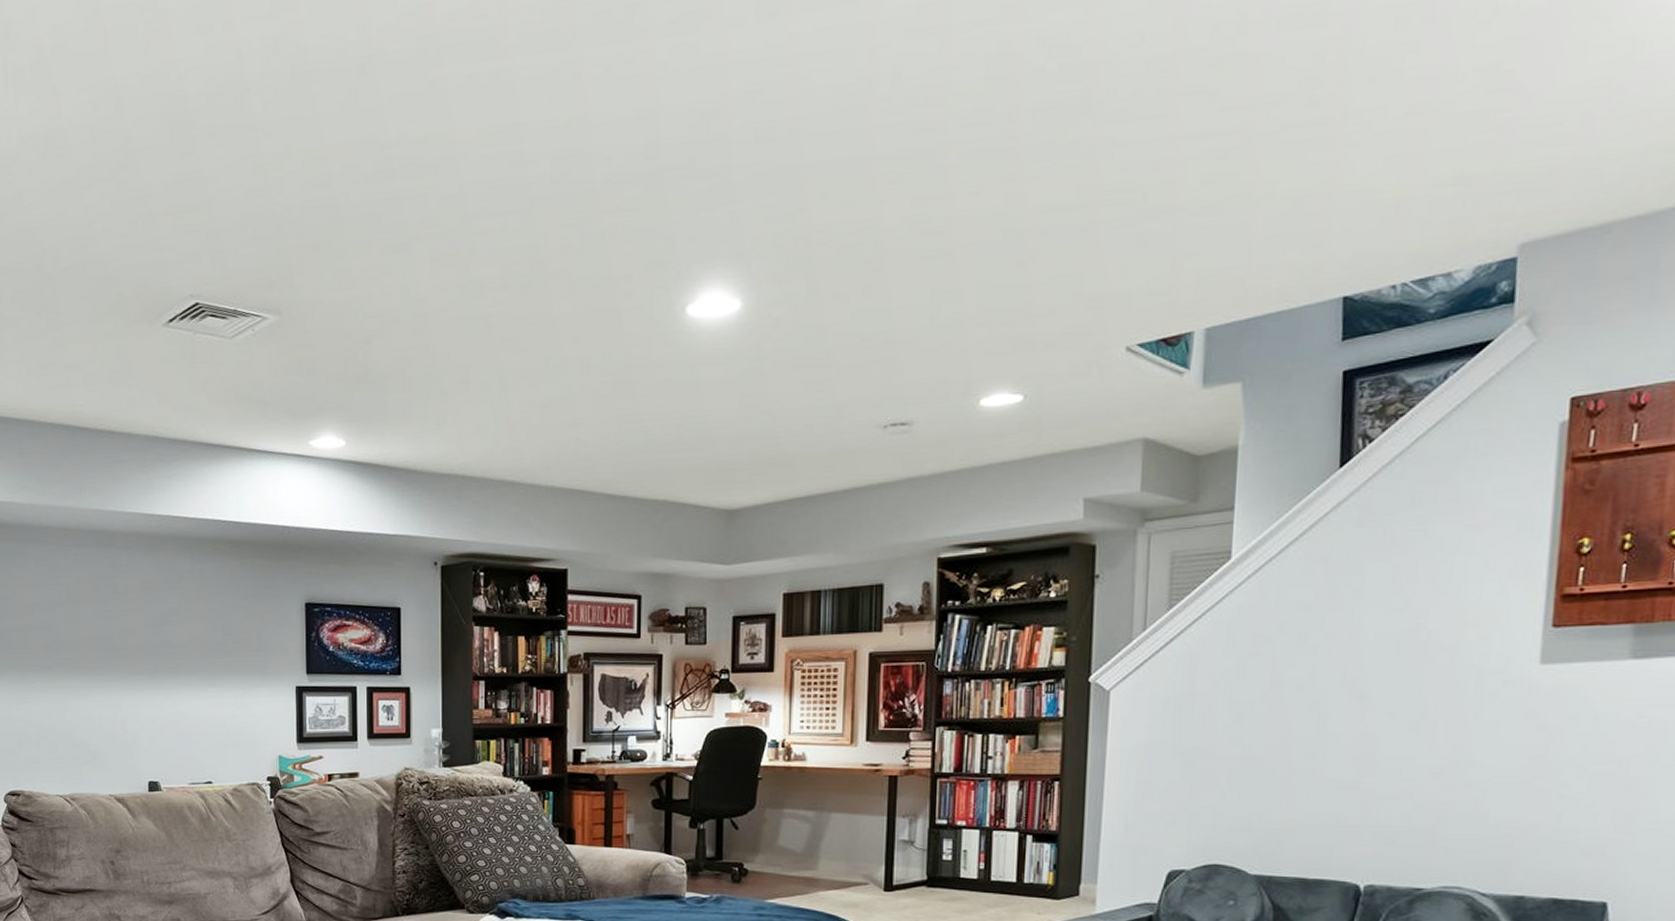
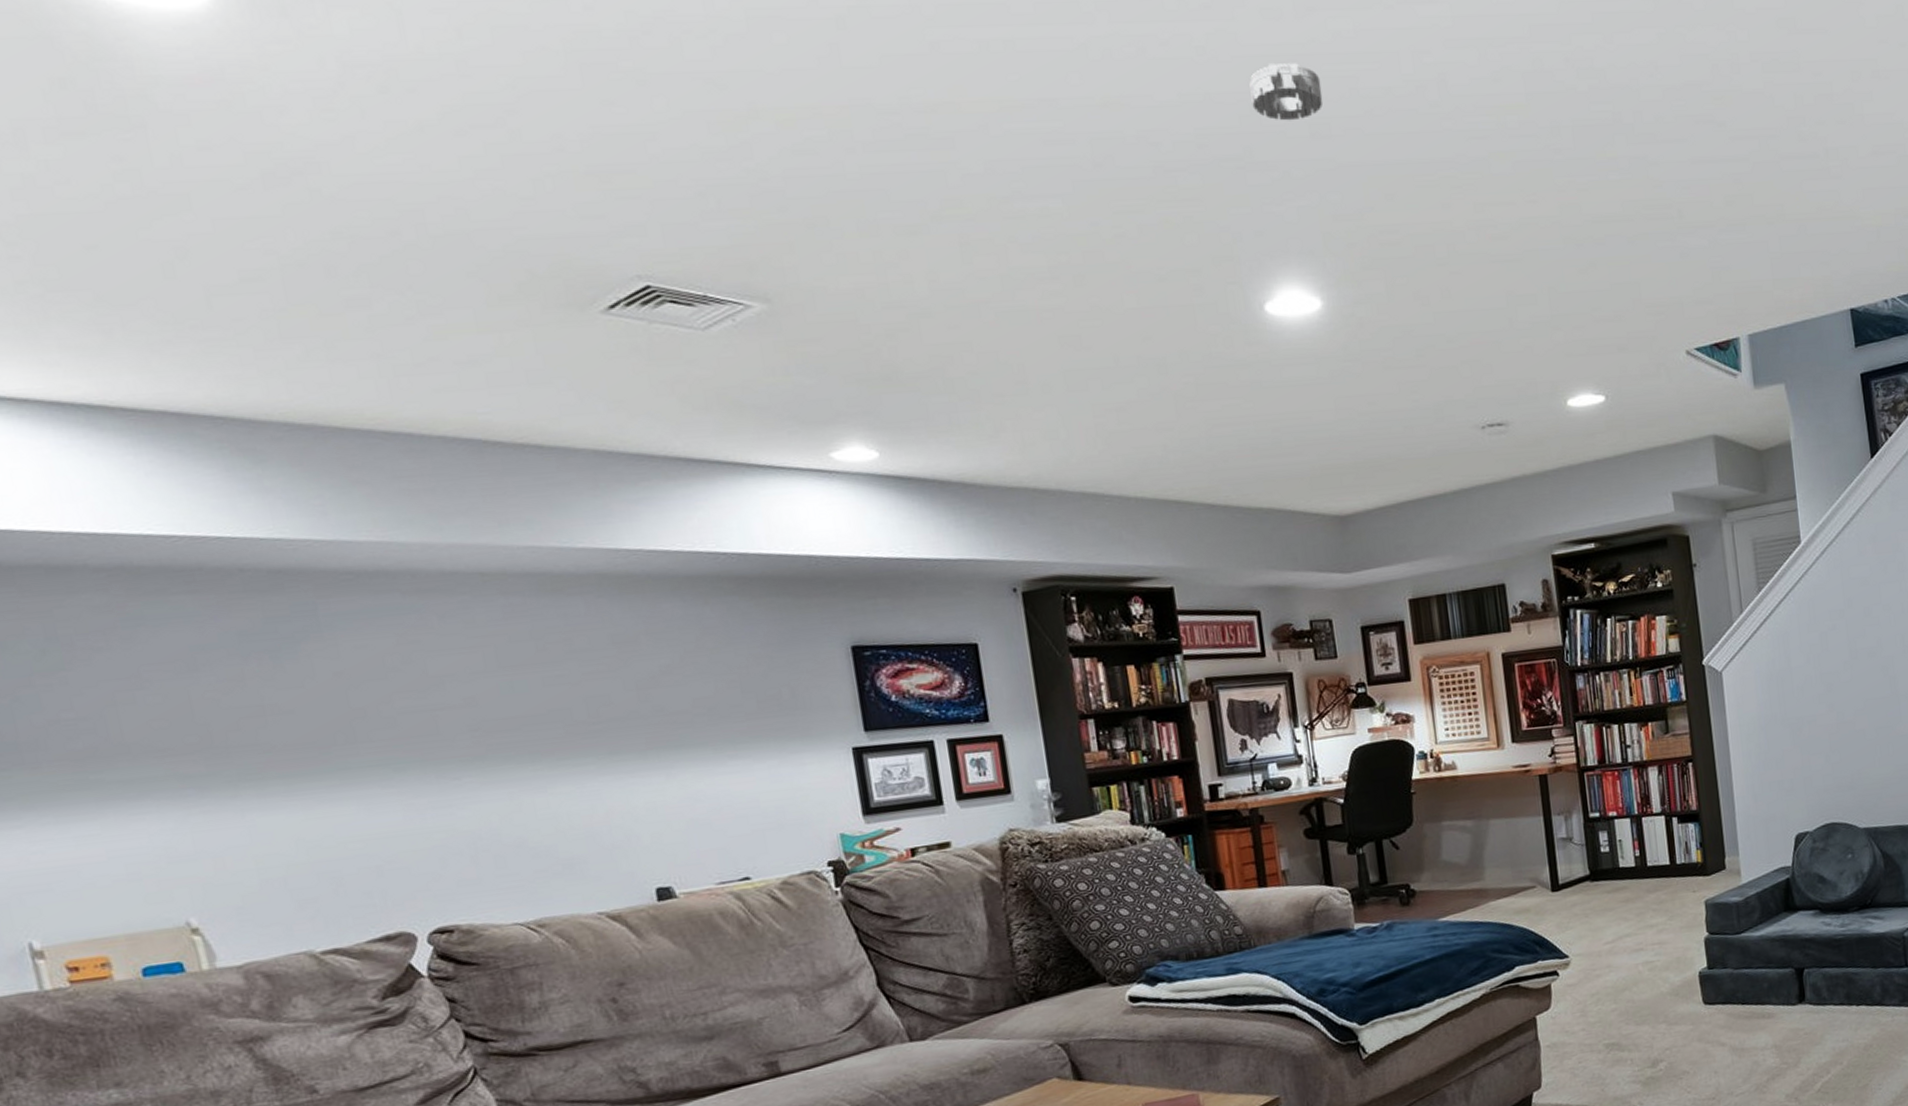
smoke detector: none [702,69,772,128] -> present [1249,63,1324,121]

